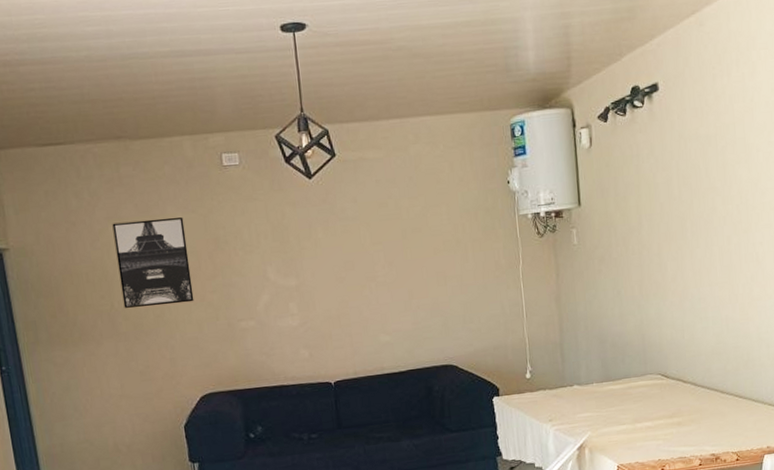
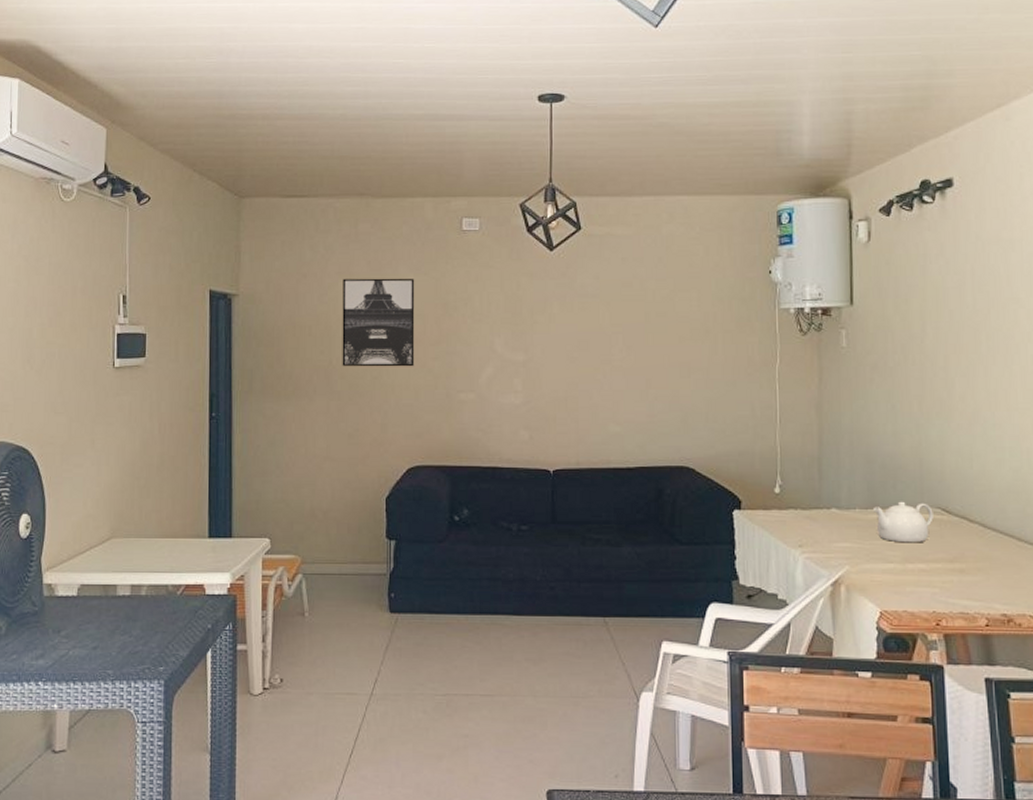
teapot: none [607,371,655,407] -> present [872,501,933,543]

